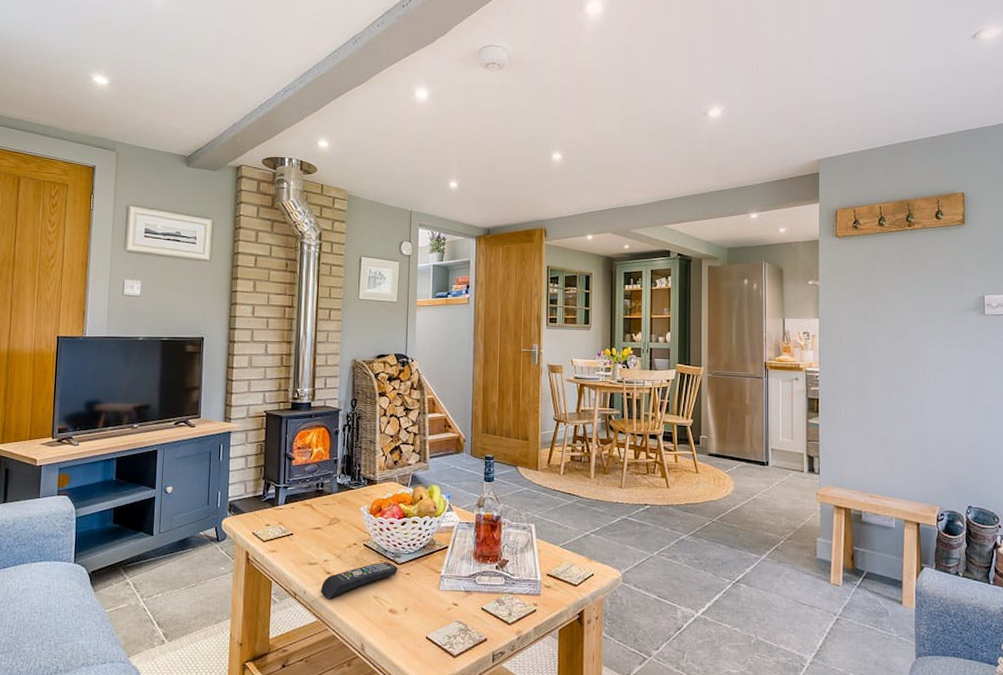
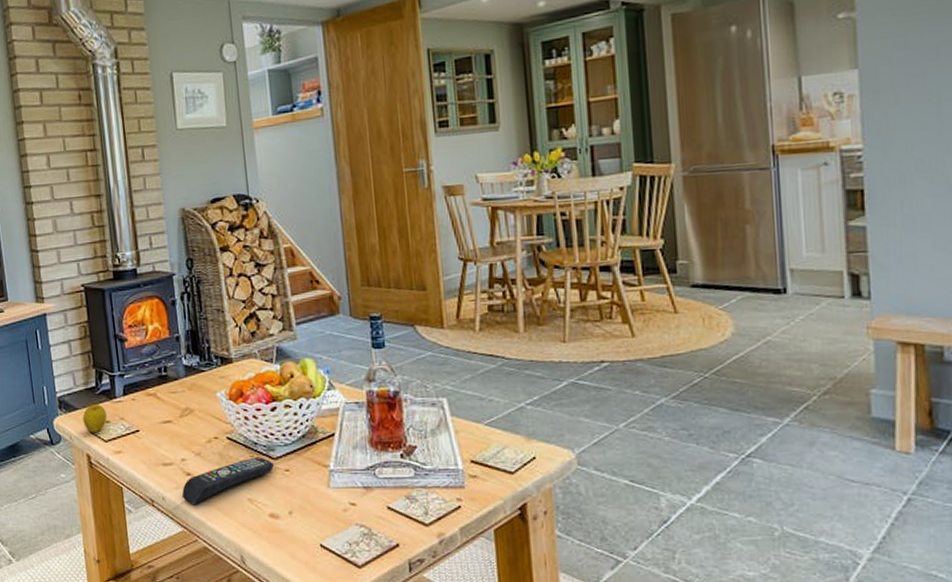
apple: none [247,509,268,534] -> present [82,403,107,433]

